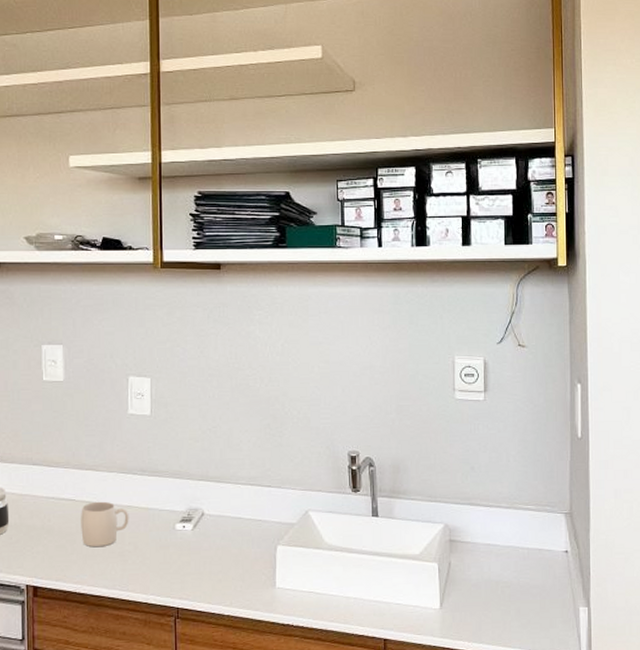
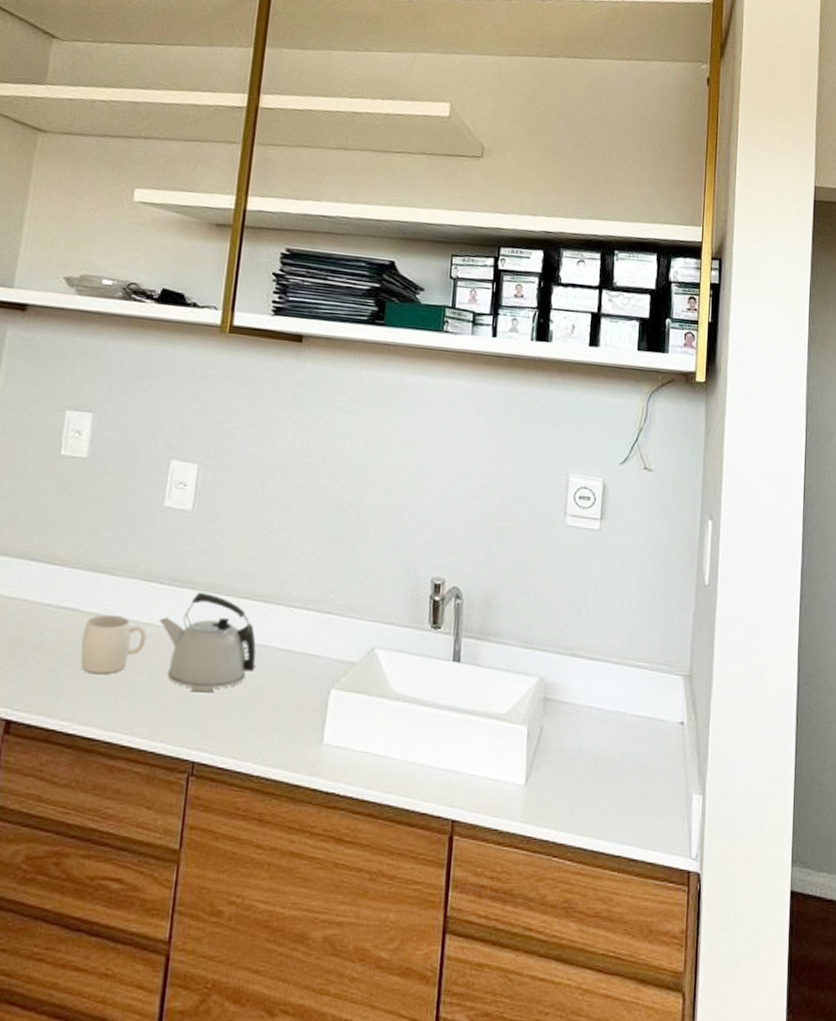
kettle: none [137,479,216,556] -> present [159,593,256,693]

